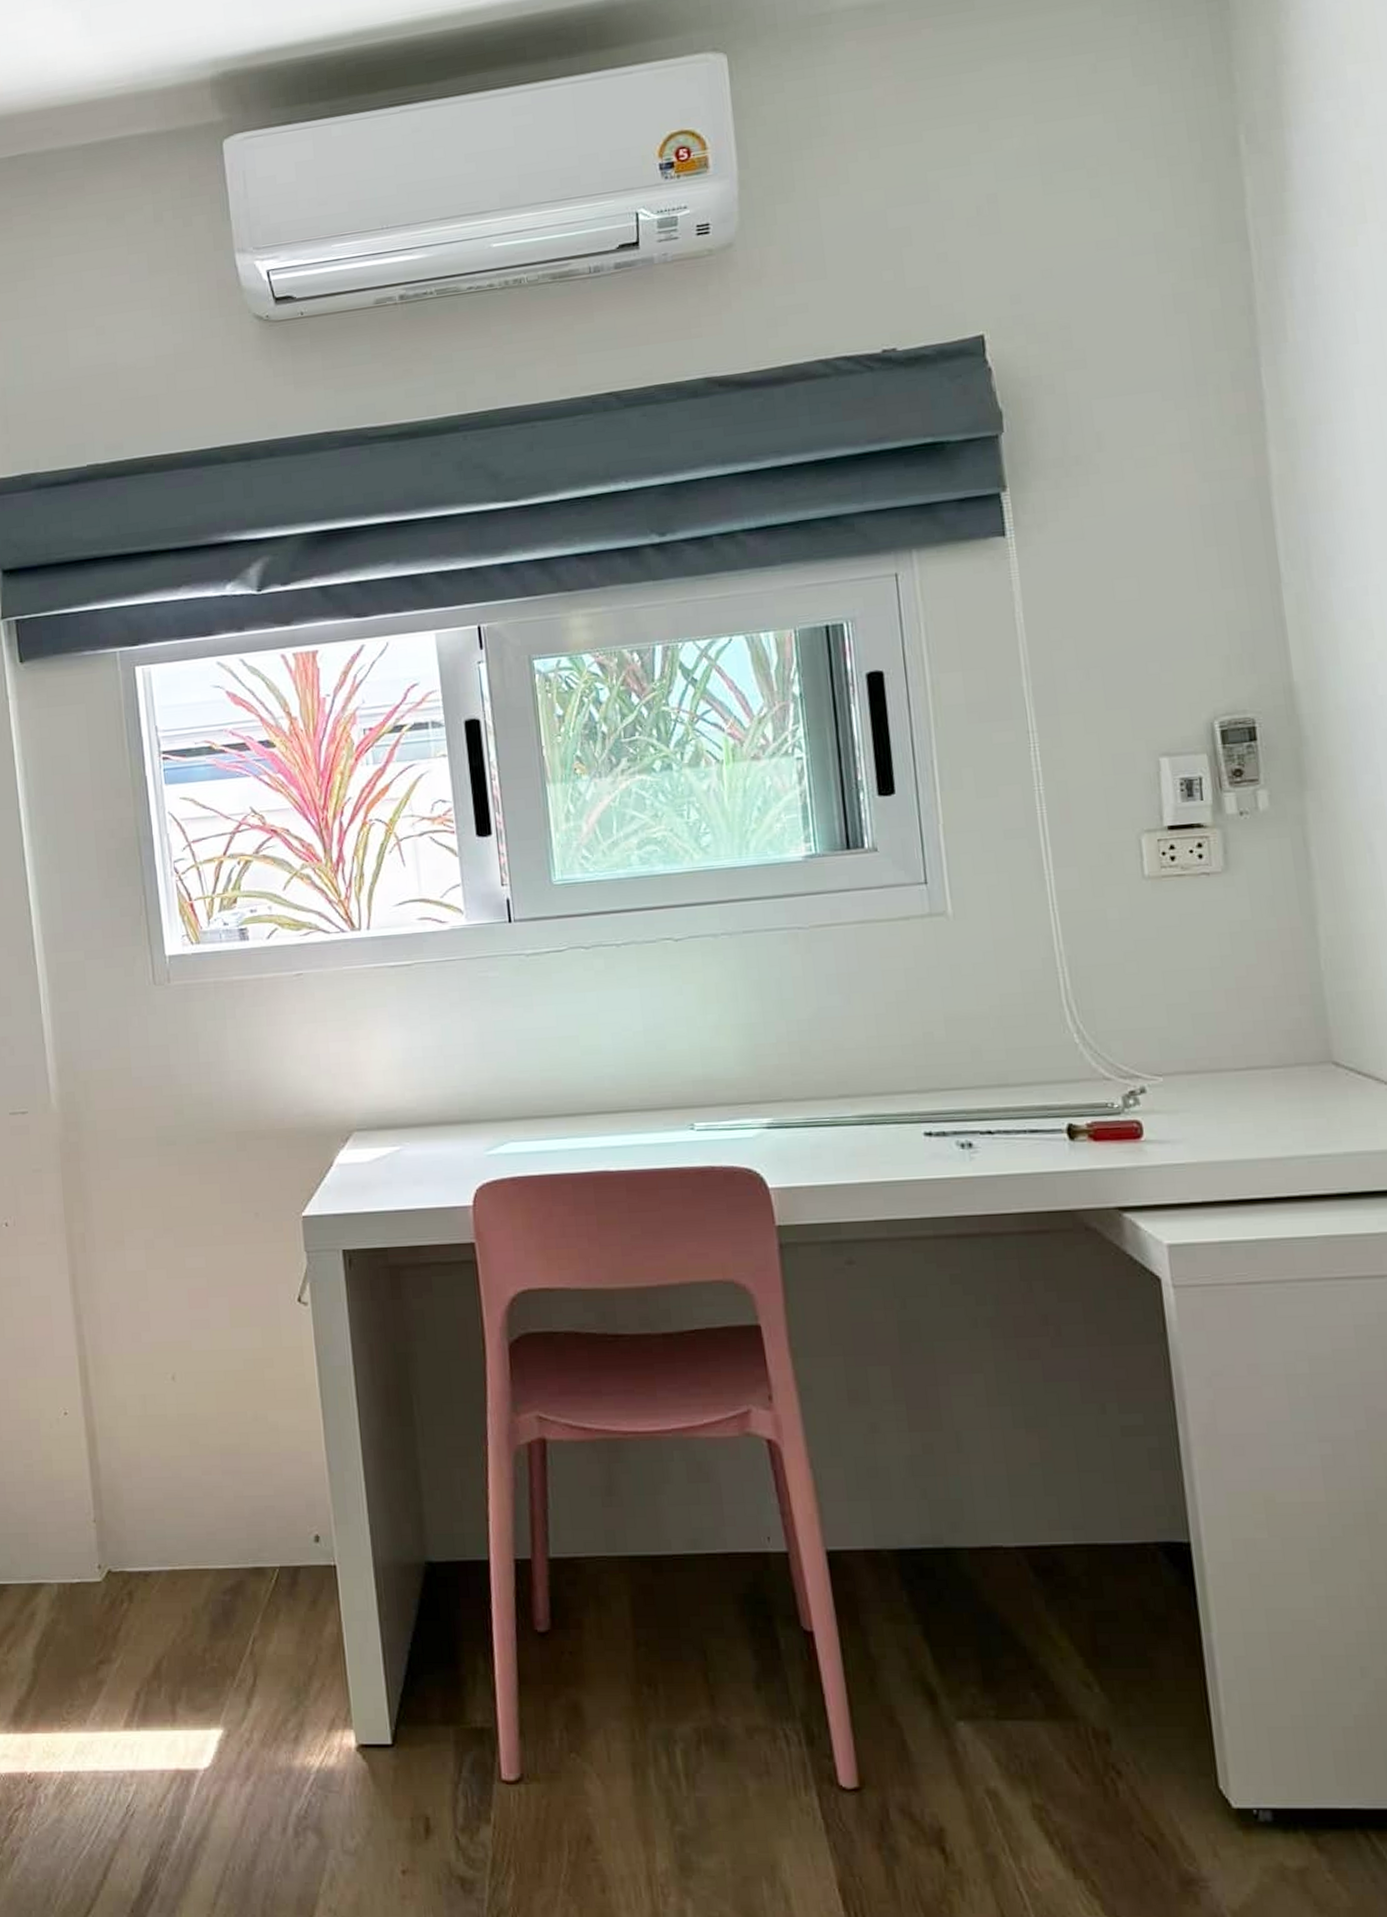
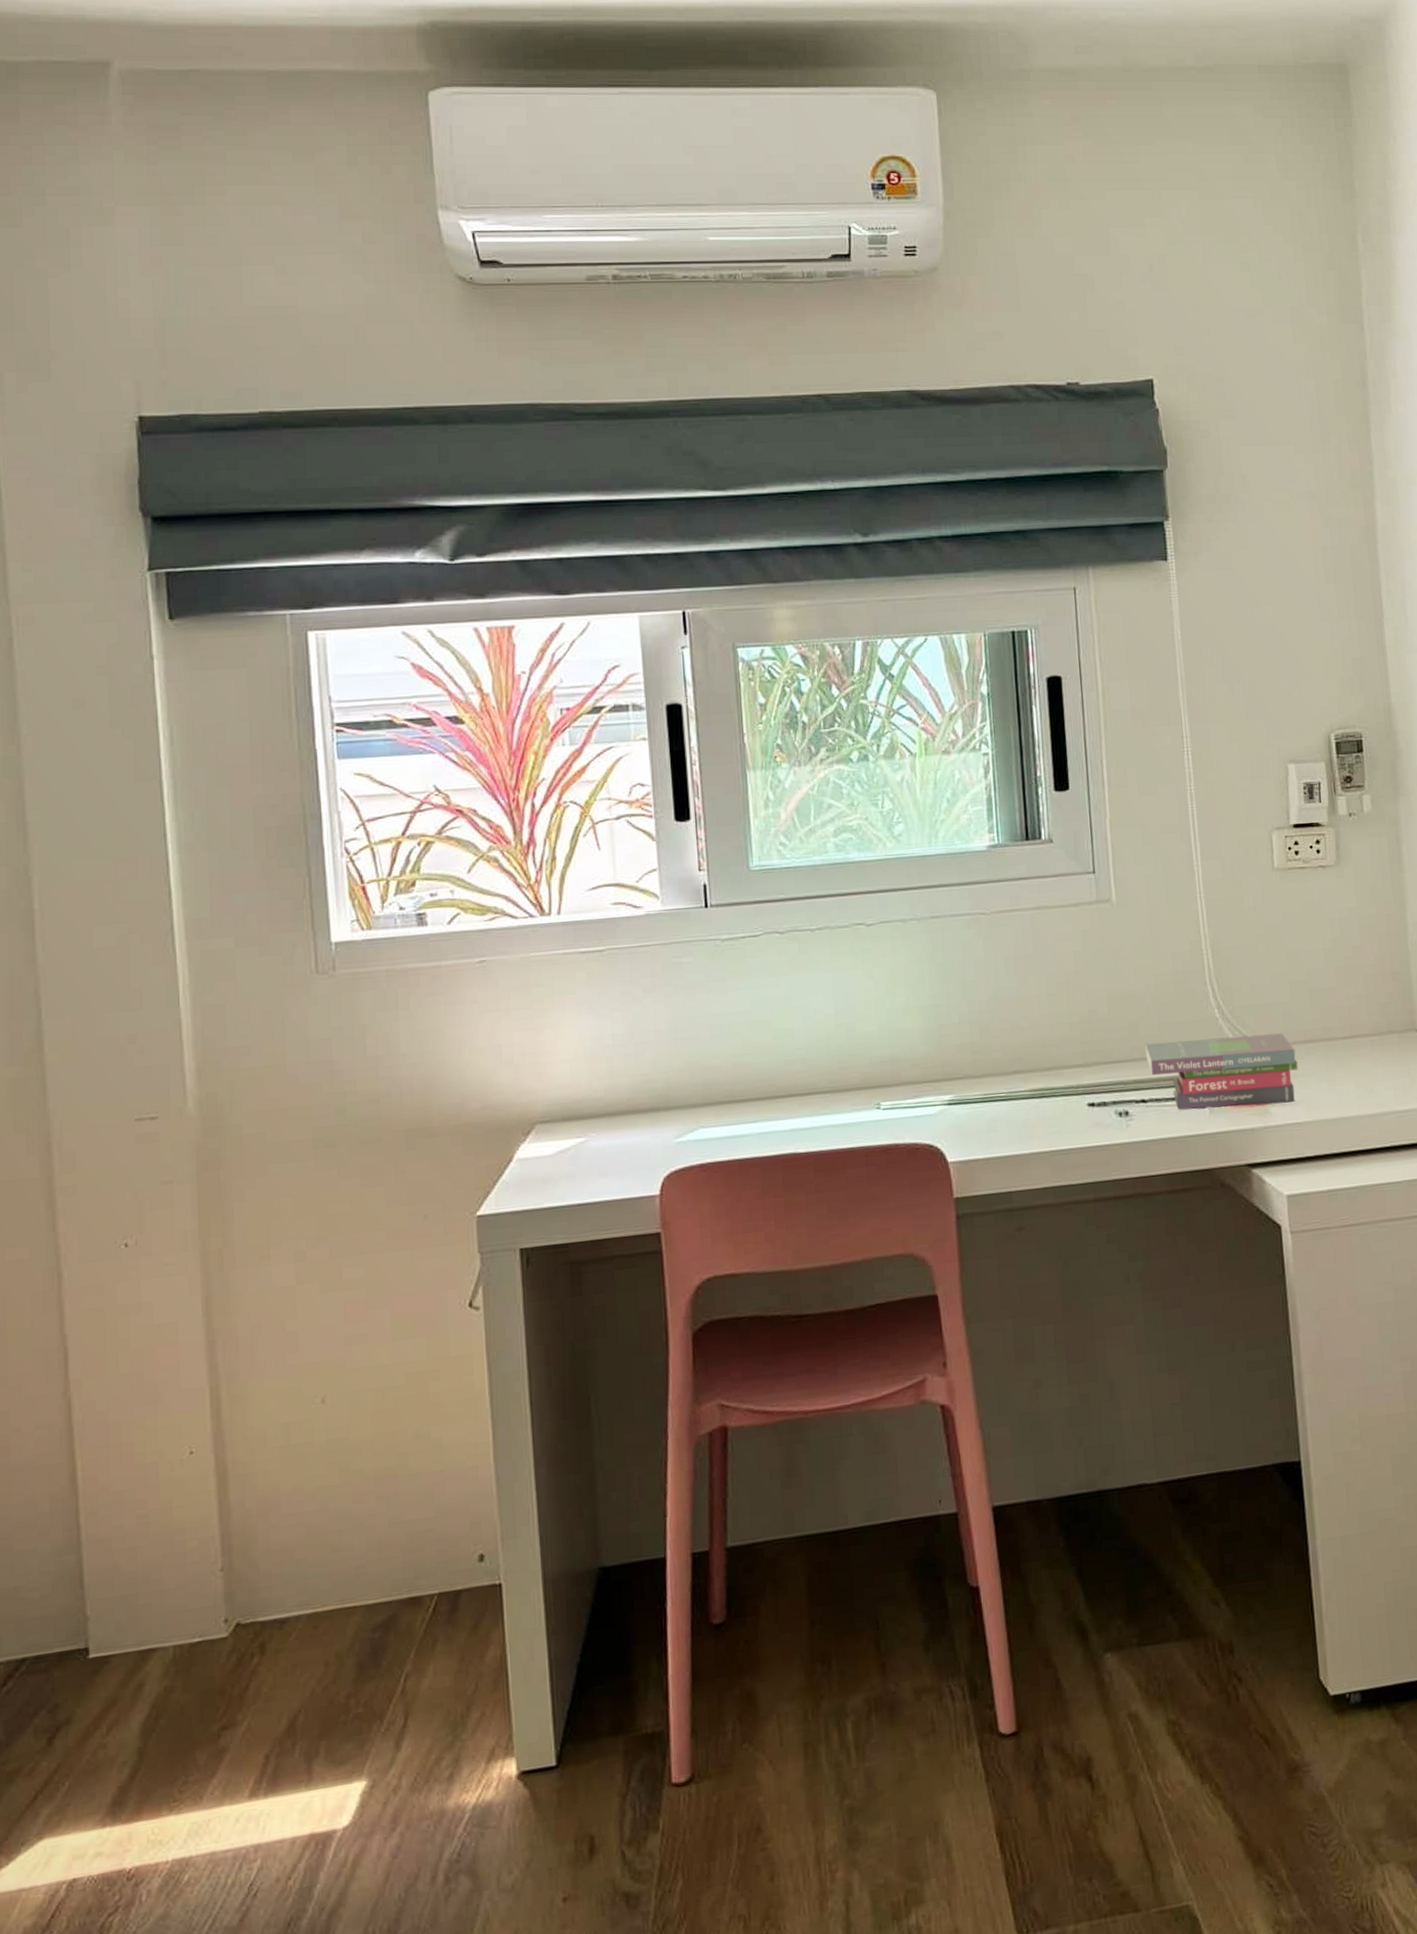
books: none [990,1062,1179,1144] -> present [1145,1033,1298,1110]

